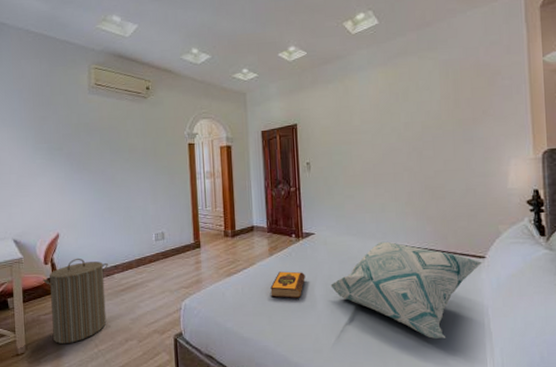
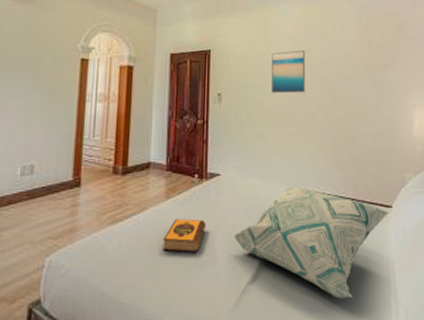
wall art: none [354,114,391,158] -> present [271,50,306,94]

